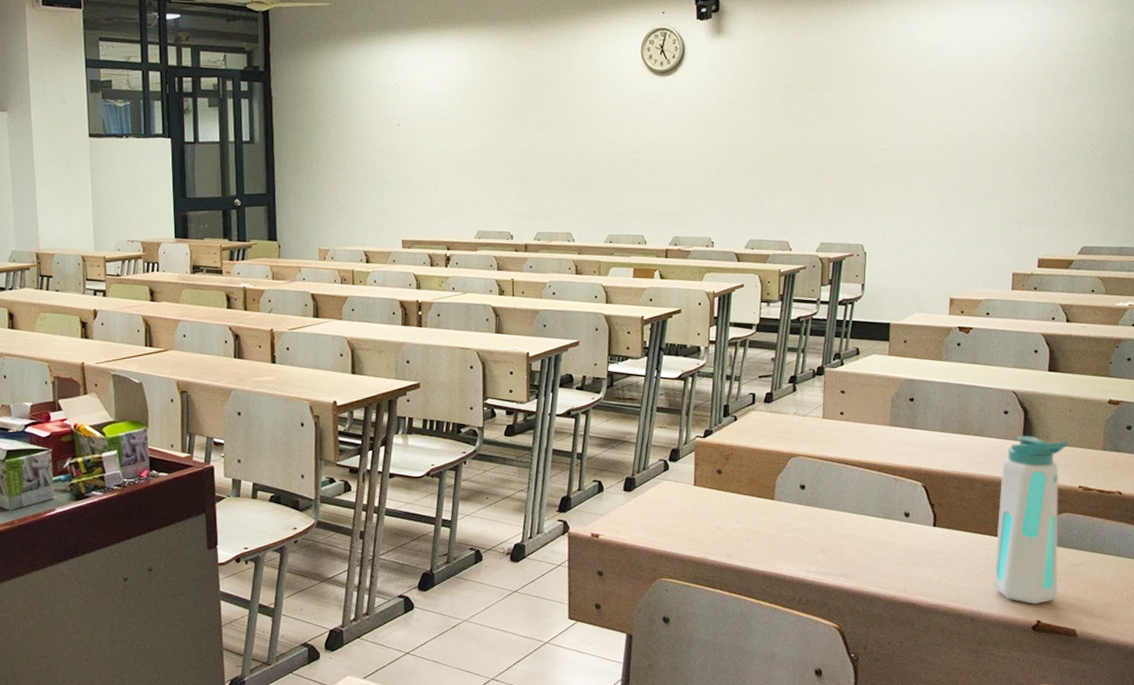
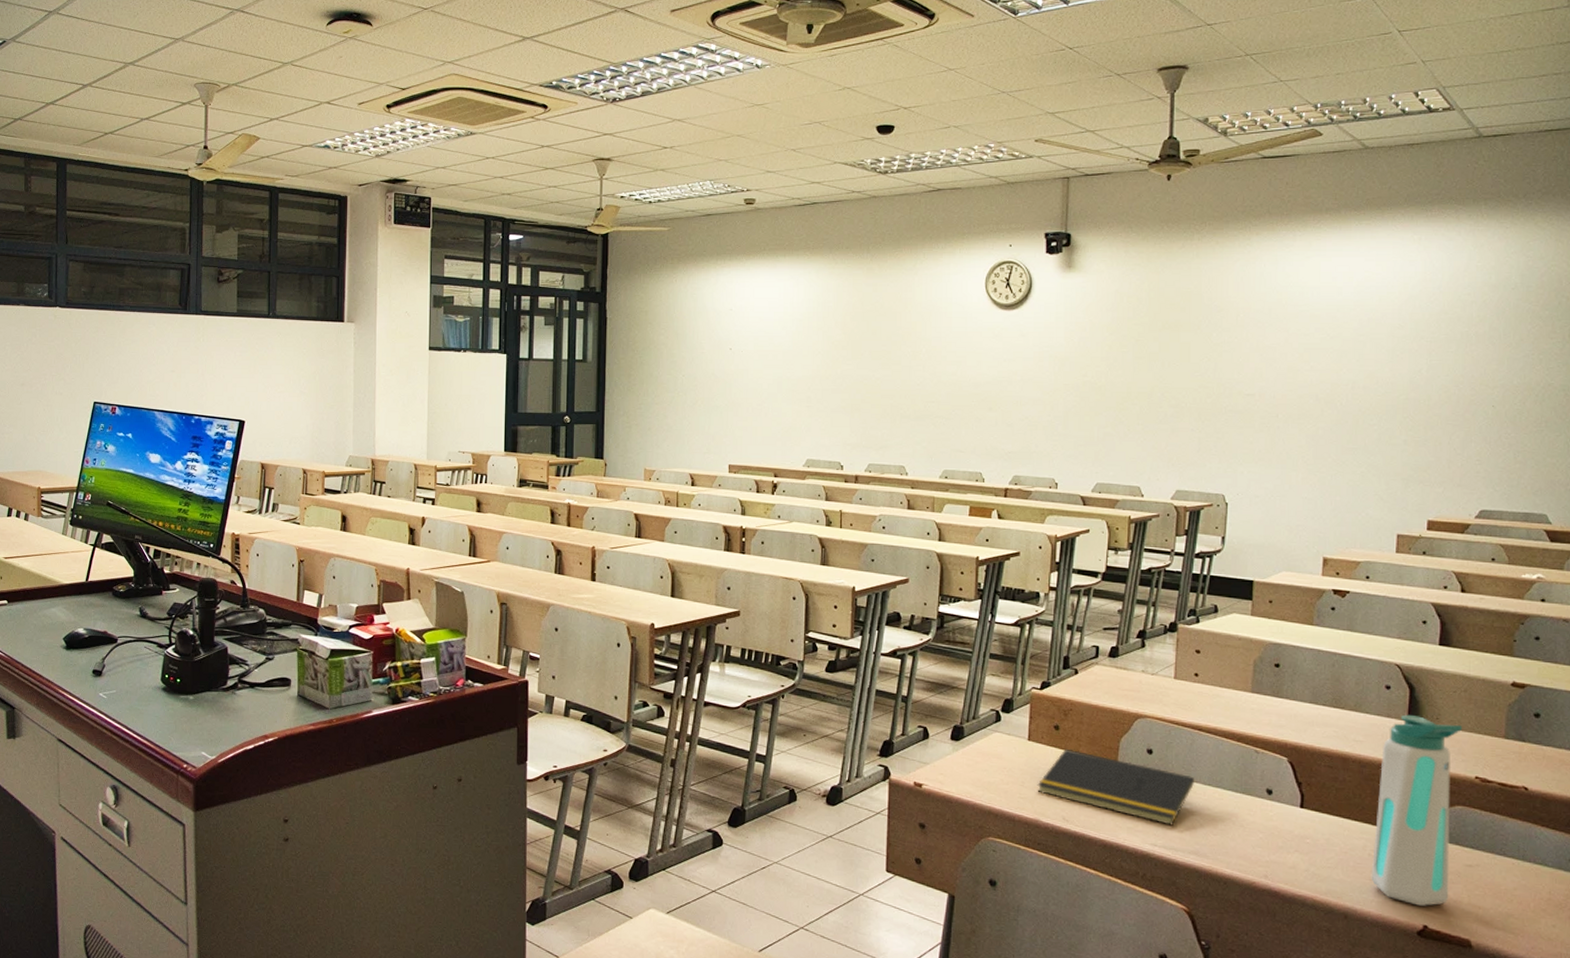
notepad: none [703,490,842,553] -> present [1037,748,1194,826]

